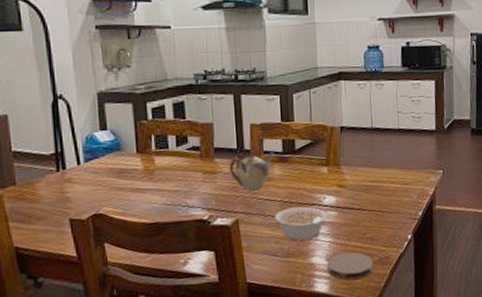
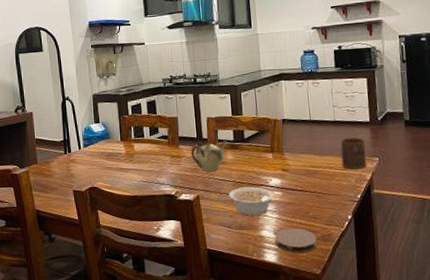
cup: none [403,147,430,184] -> present [340,137,367,170]

